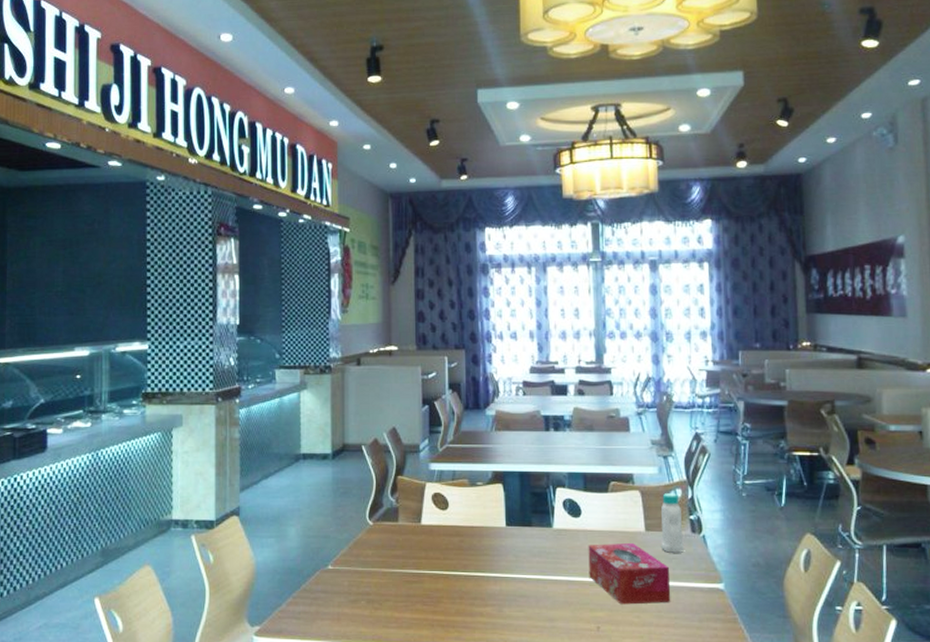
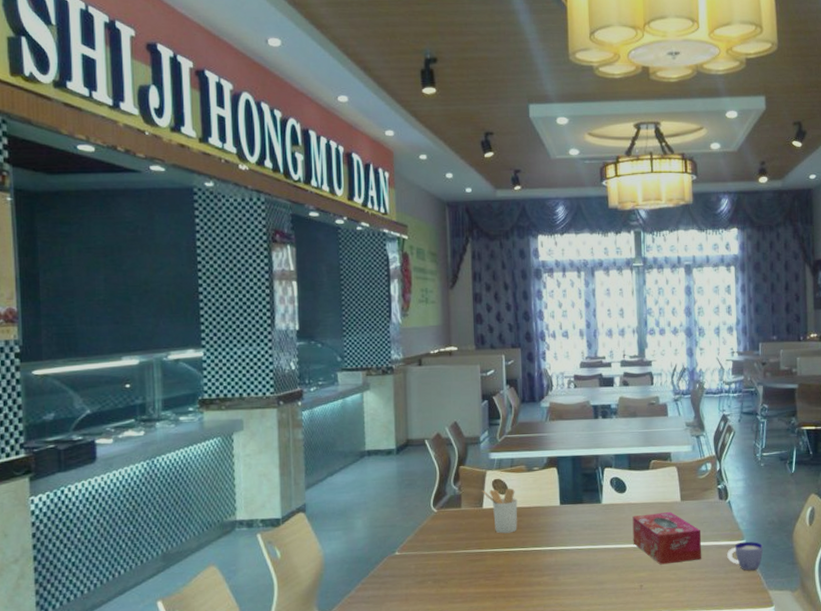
utensil holder: none [420,503,459,554] -> present [482,488,518,534]
bottle: present [661,493,684,553] -> none [694,467,713,518]
cup: none [701,585,747,621] -> present [727,541,764,571]

